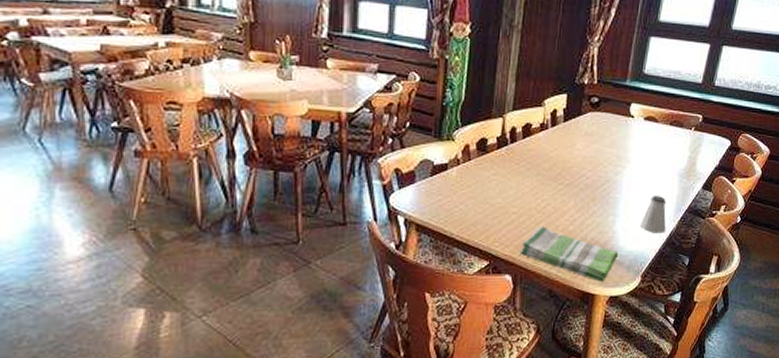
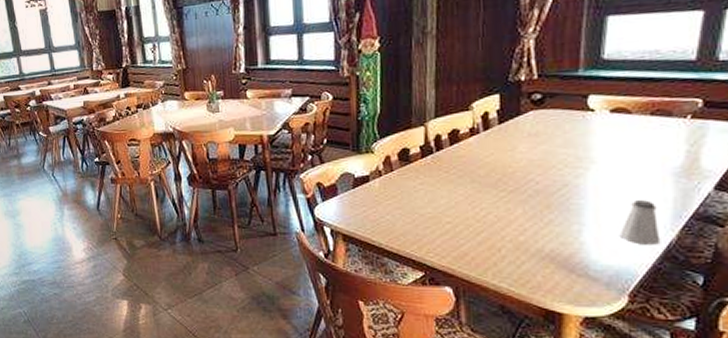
dish towel: present [520,226,619,282] -> none [459,236,591,300]

